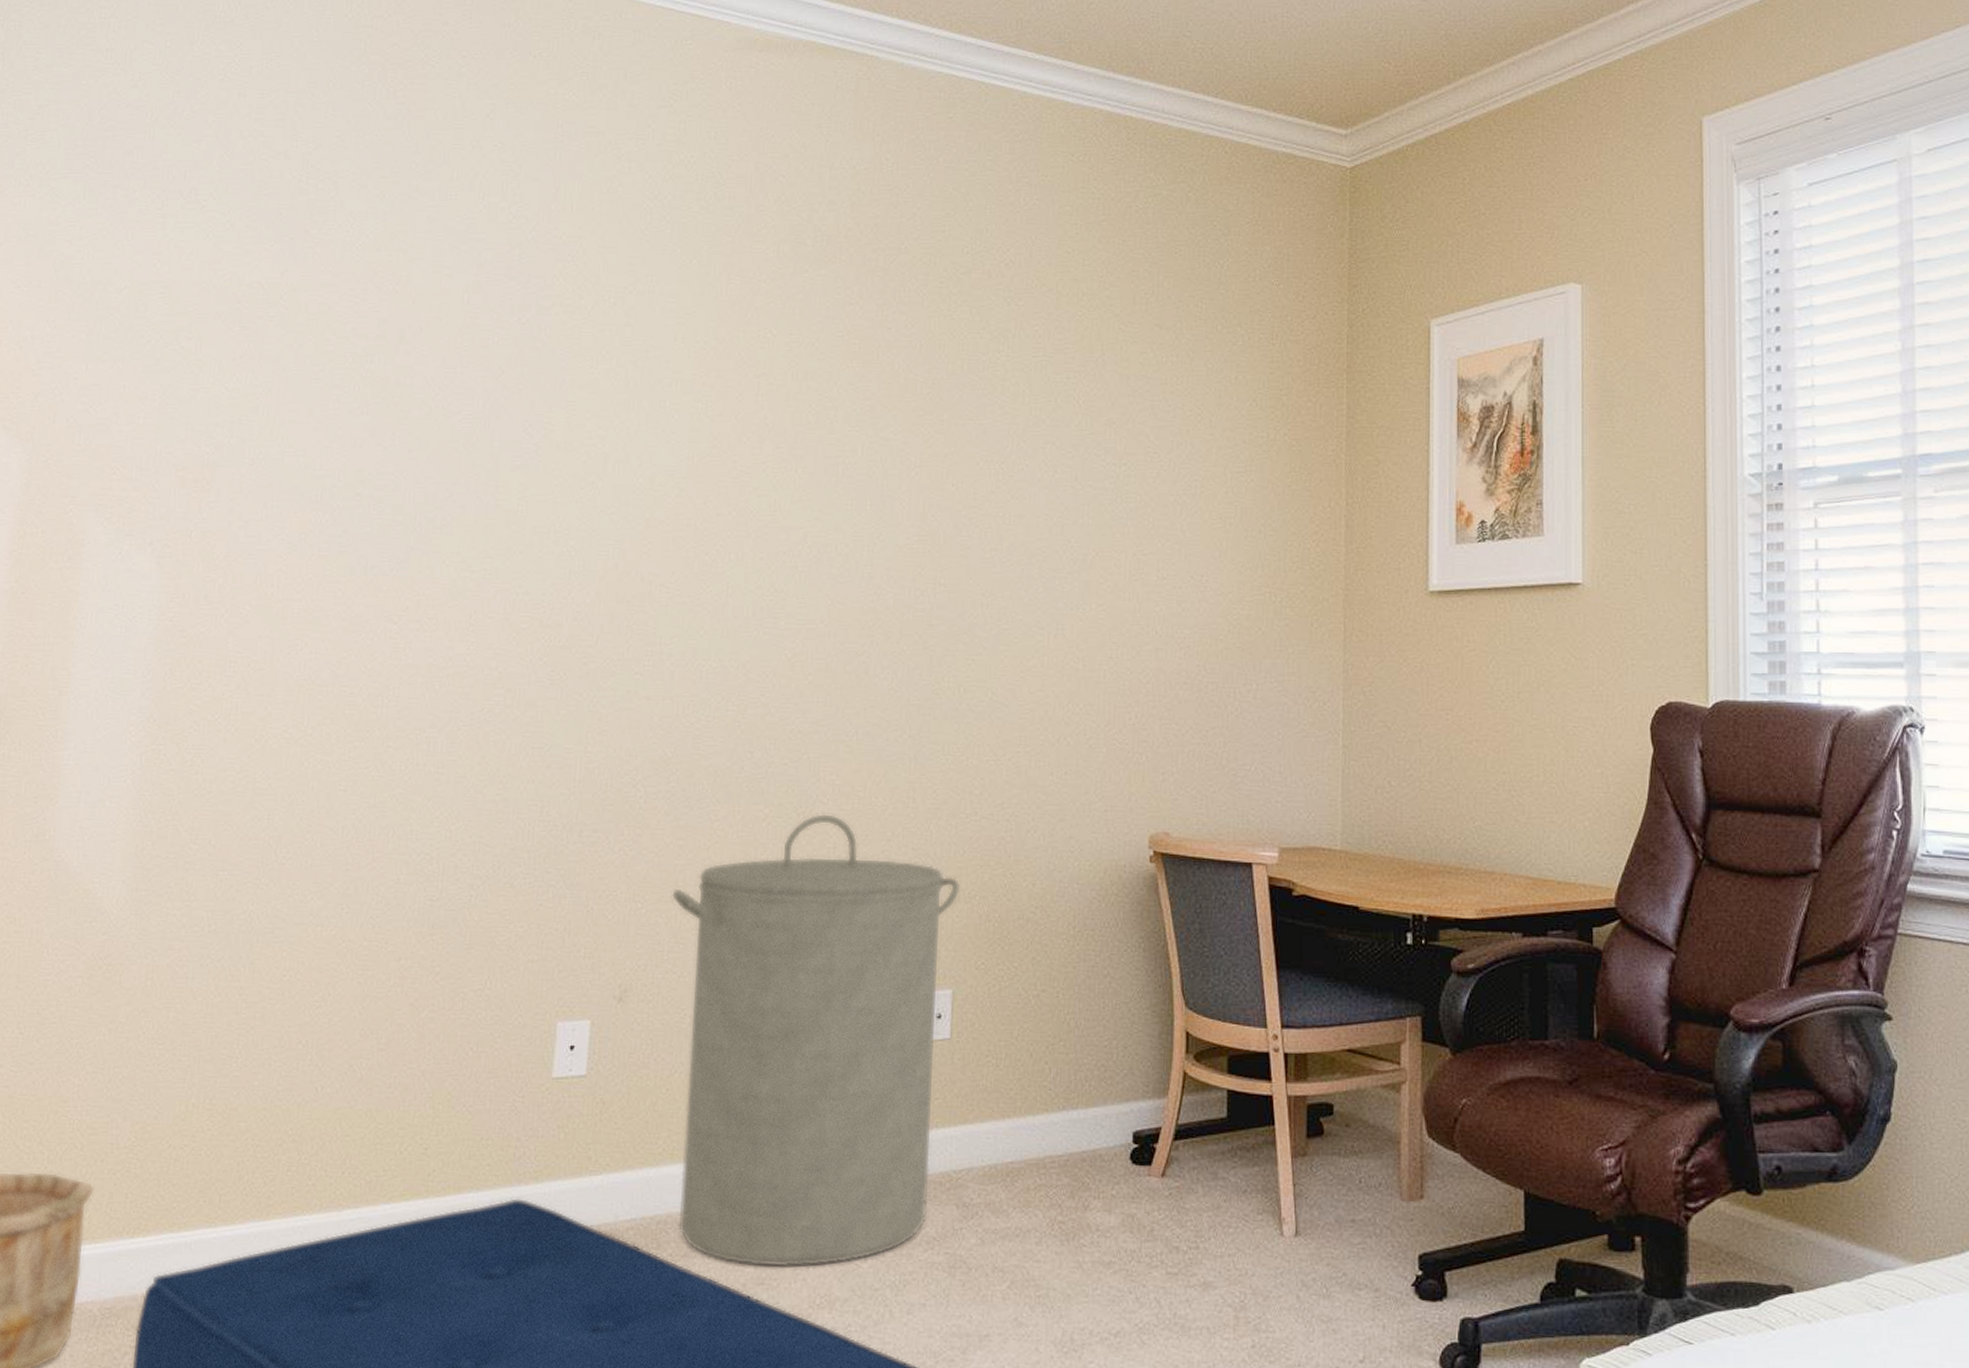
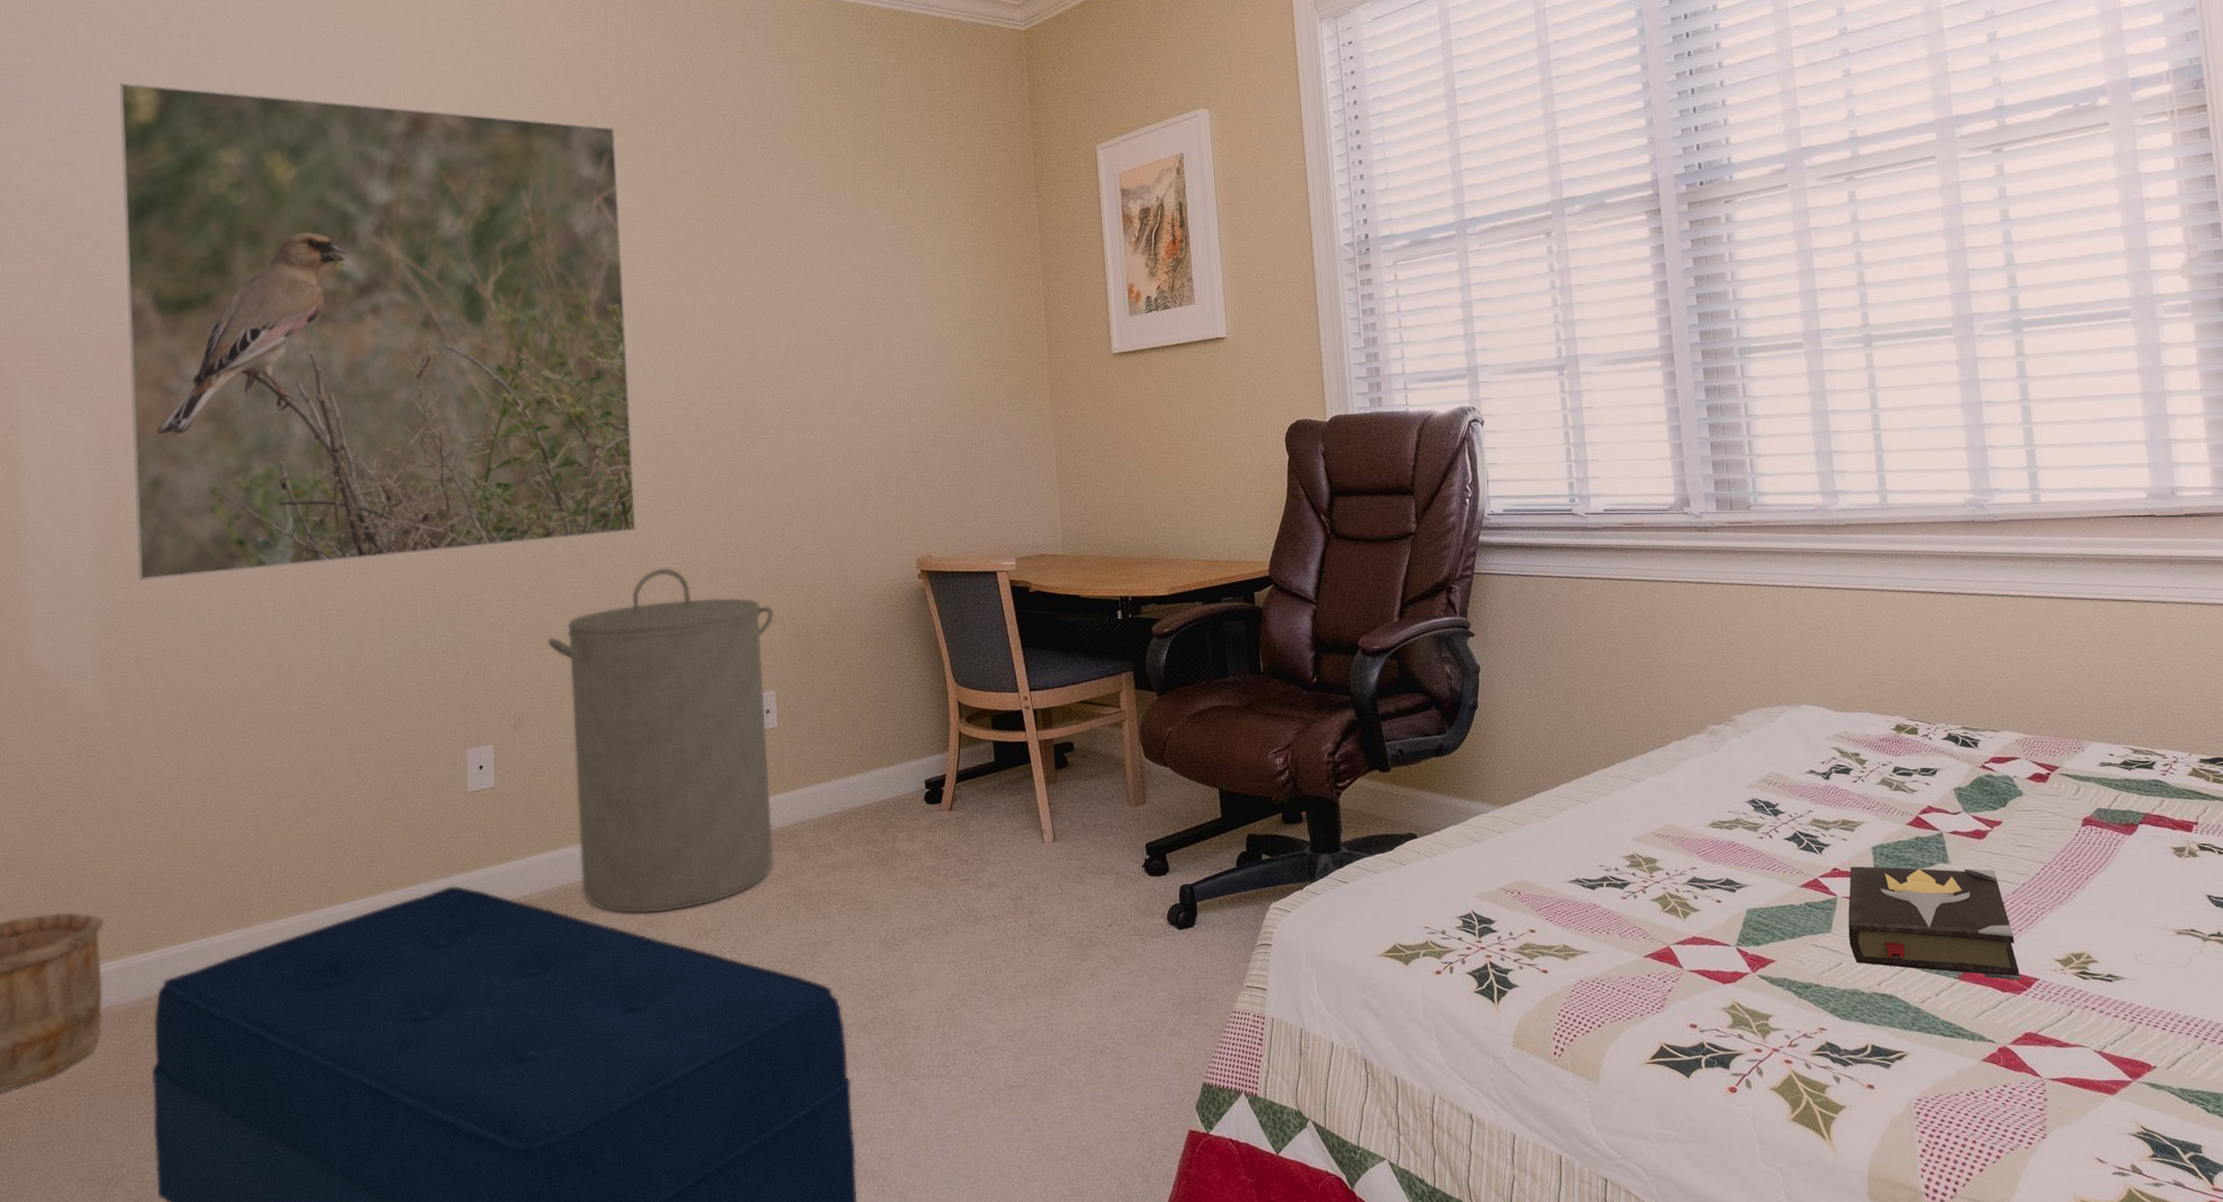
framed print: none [192,155,827,764] -> present [119,83,636,581]

